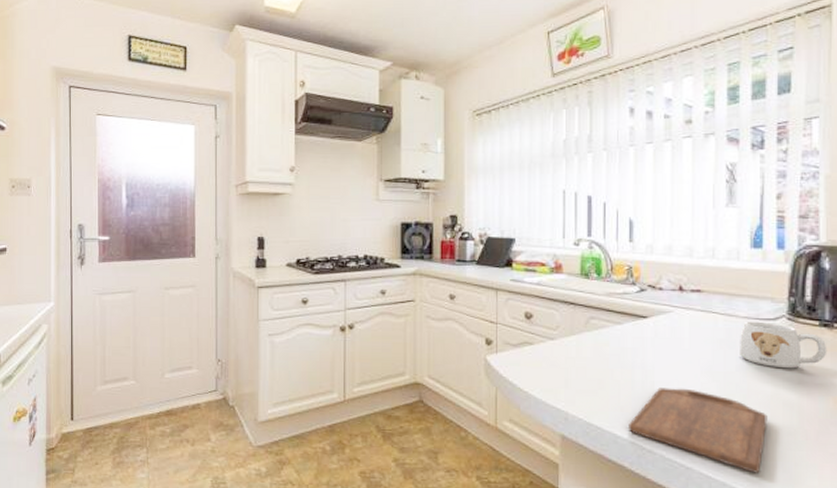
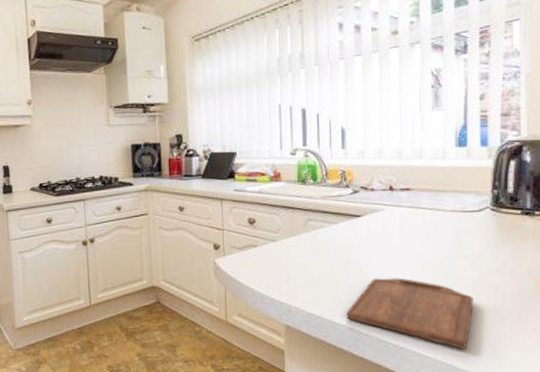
mug: present [740,321,827,369] -> none [447,213,529,255]

